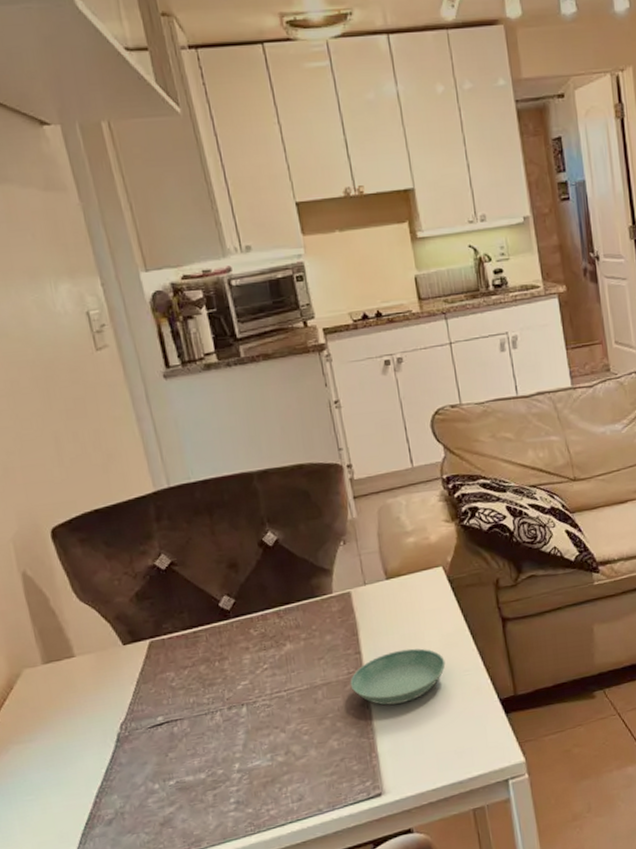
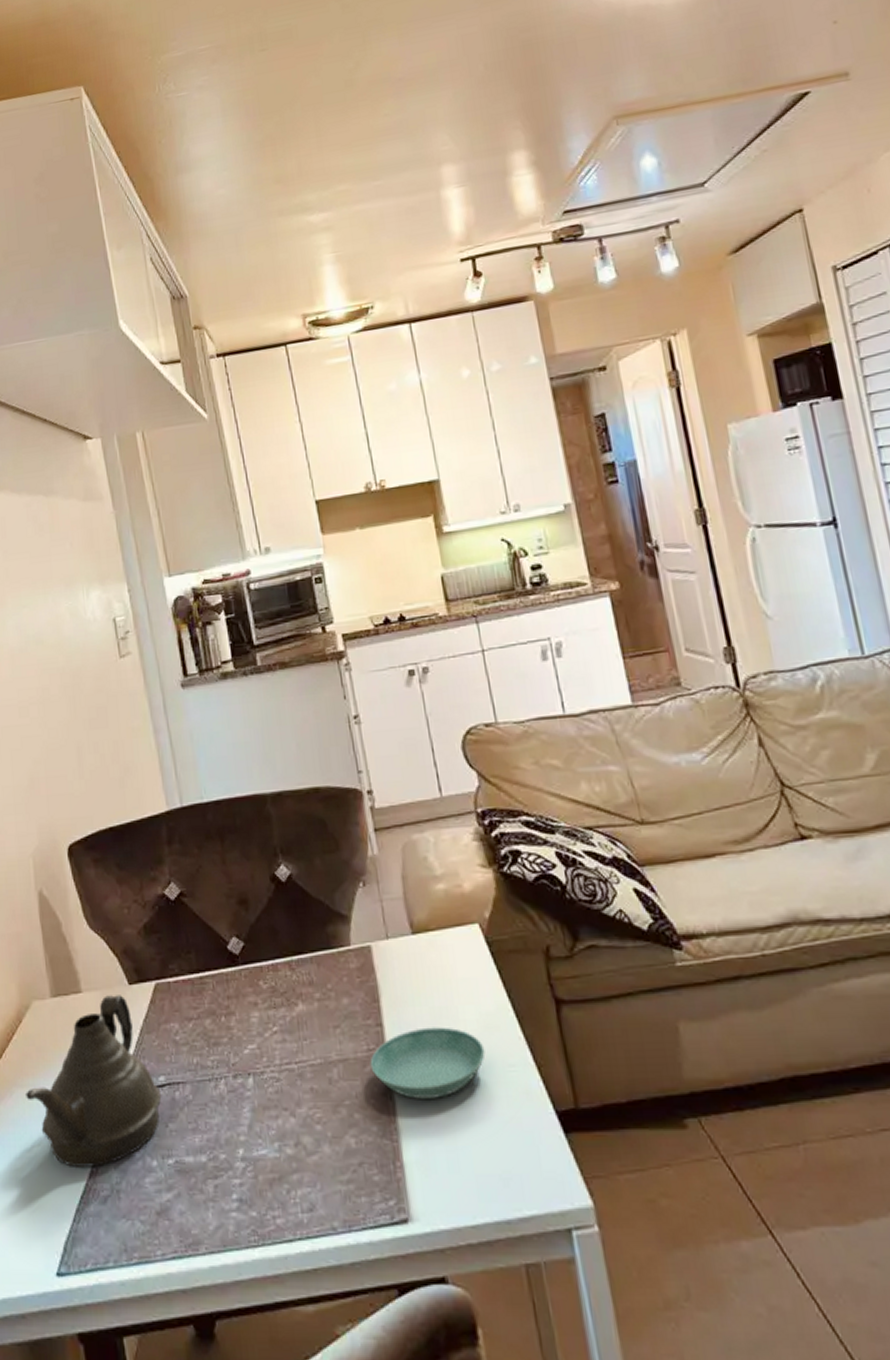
teapot: none [22,655,161,802] -> present [26,995,162,1167]

